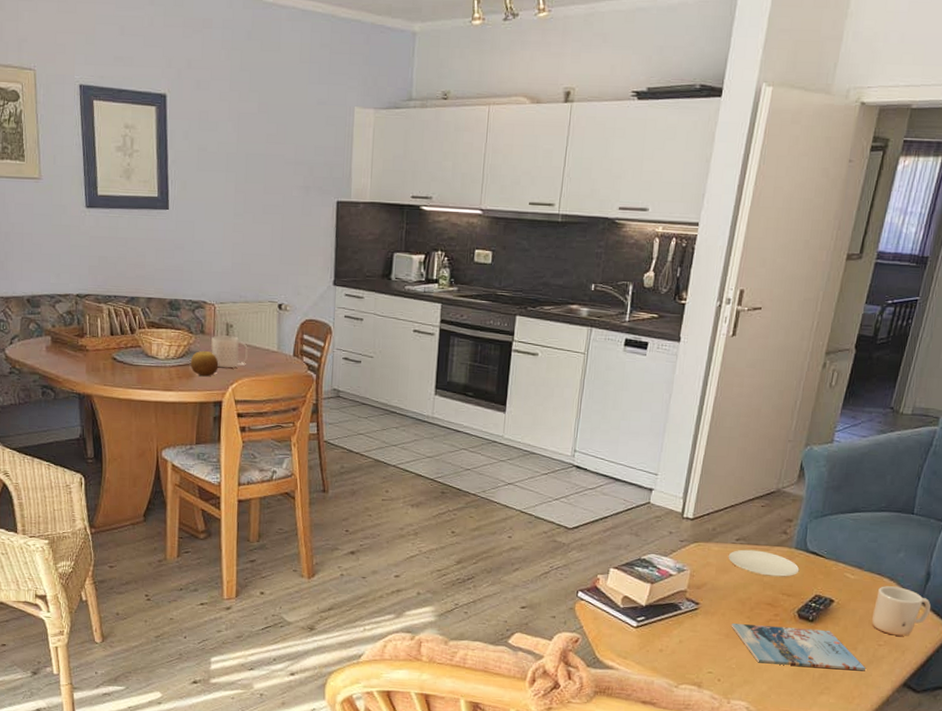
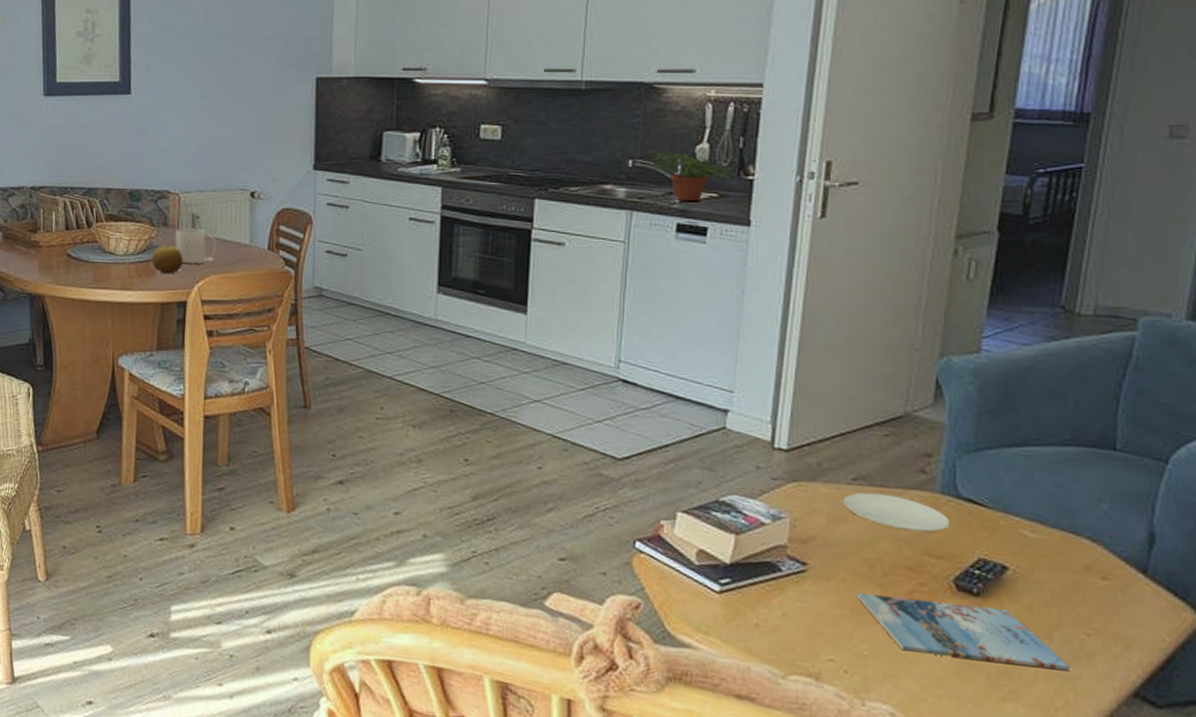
potted plant: none [607,276,676,321] -> present [647,148,741,202]
mug: present [871,586,931,636] -> none [1069,549,1162,623]

